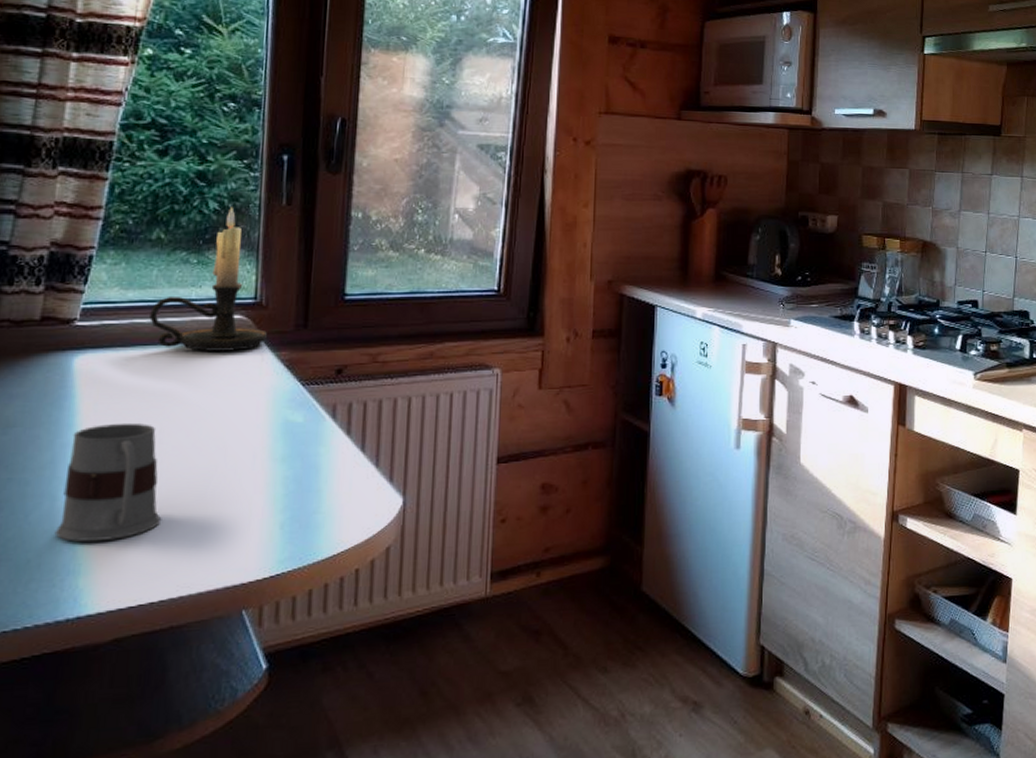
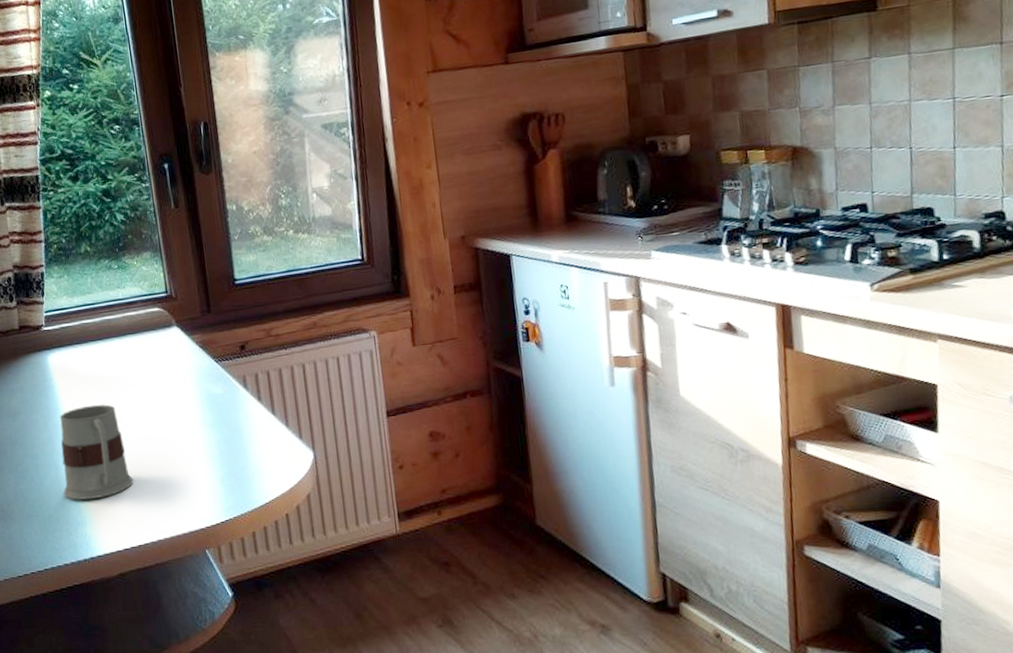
candle holder: present [149,207,267,351] -> none [92,216,181,342]

